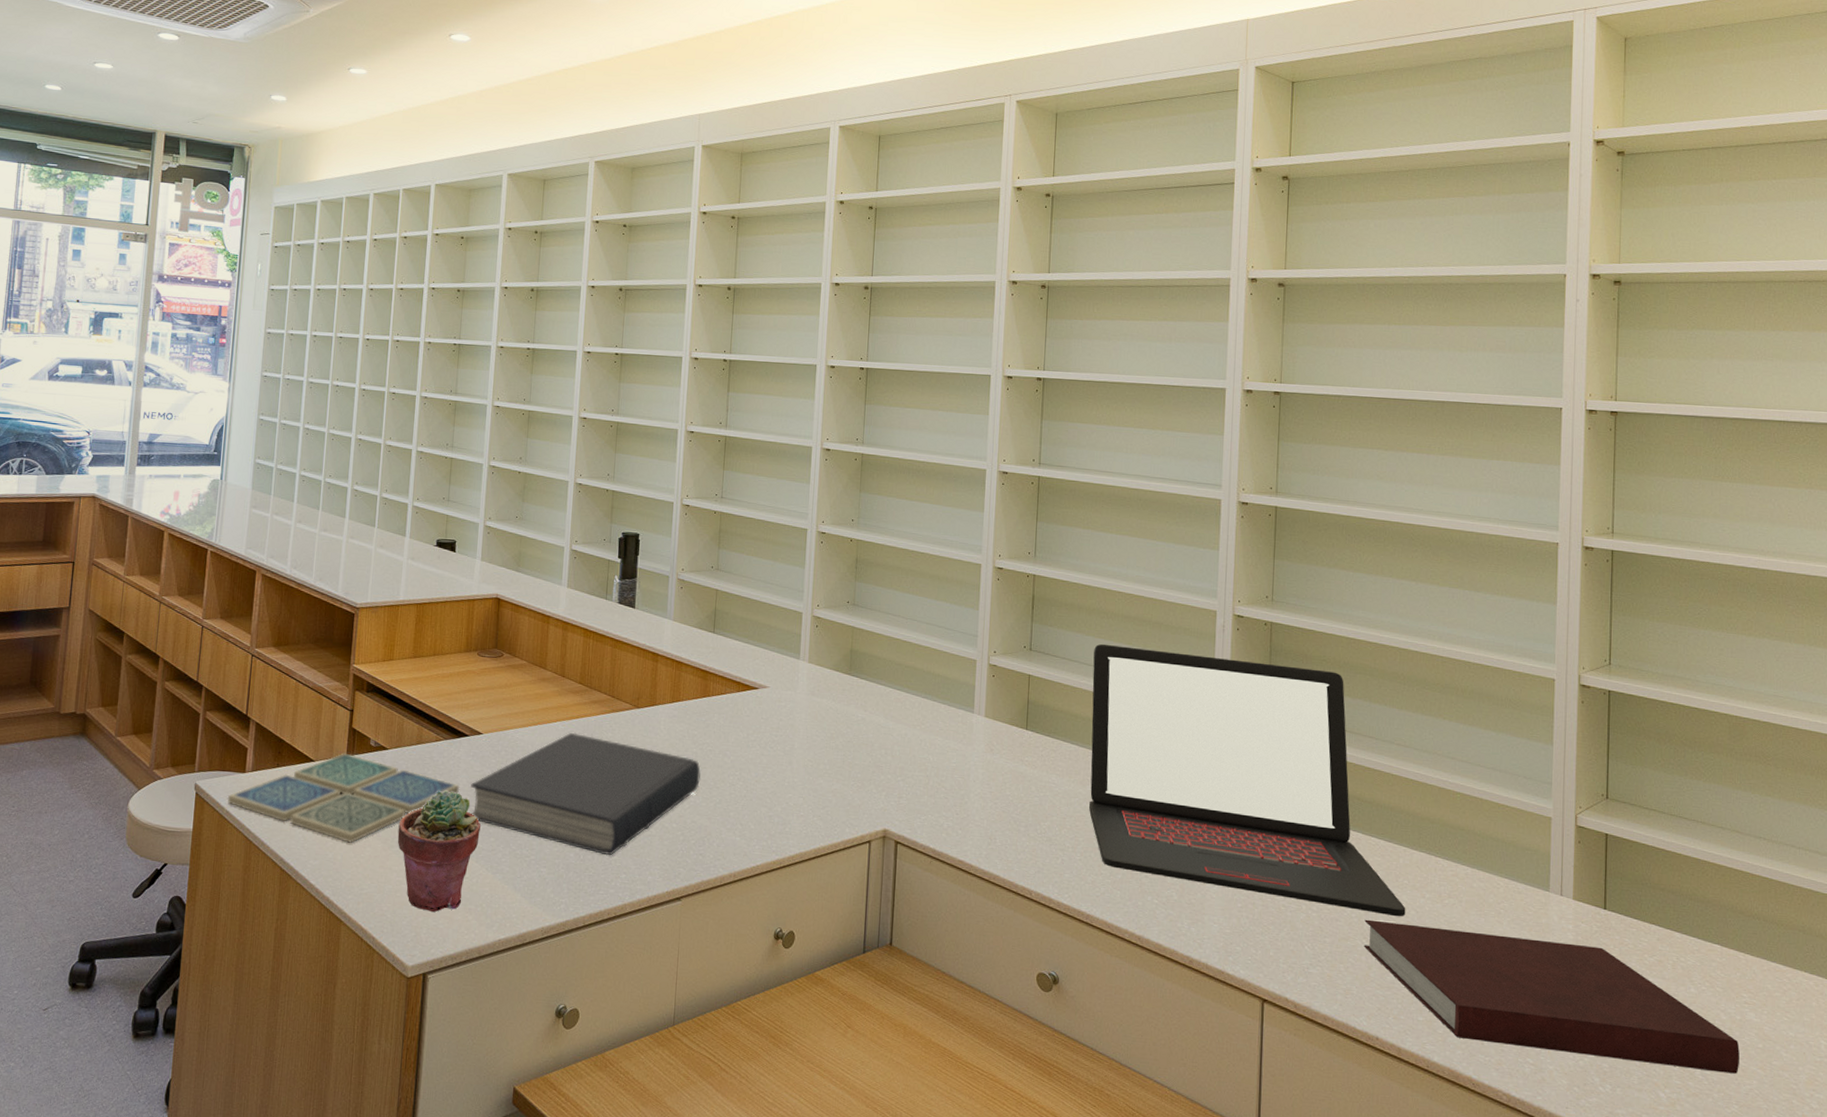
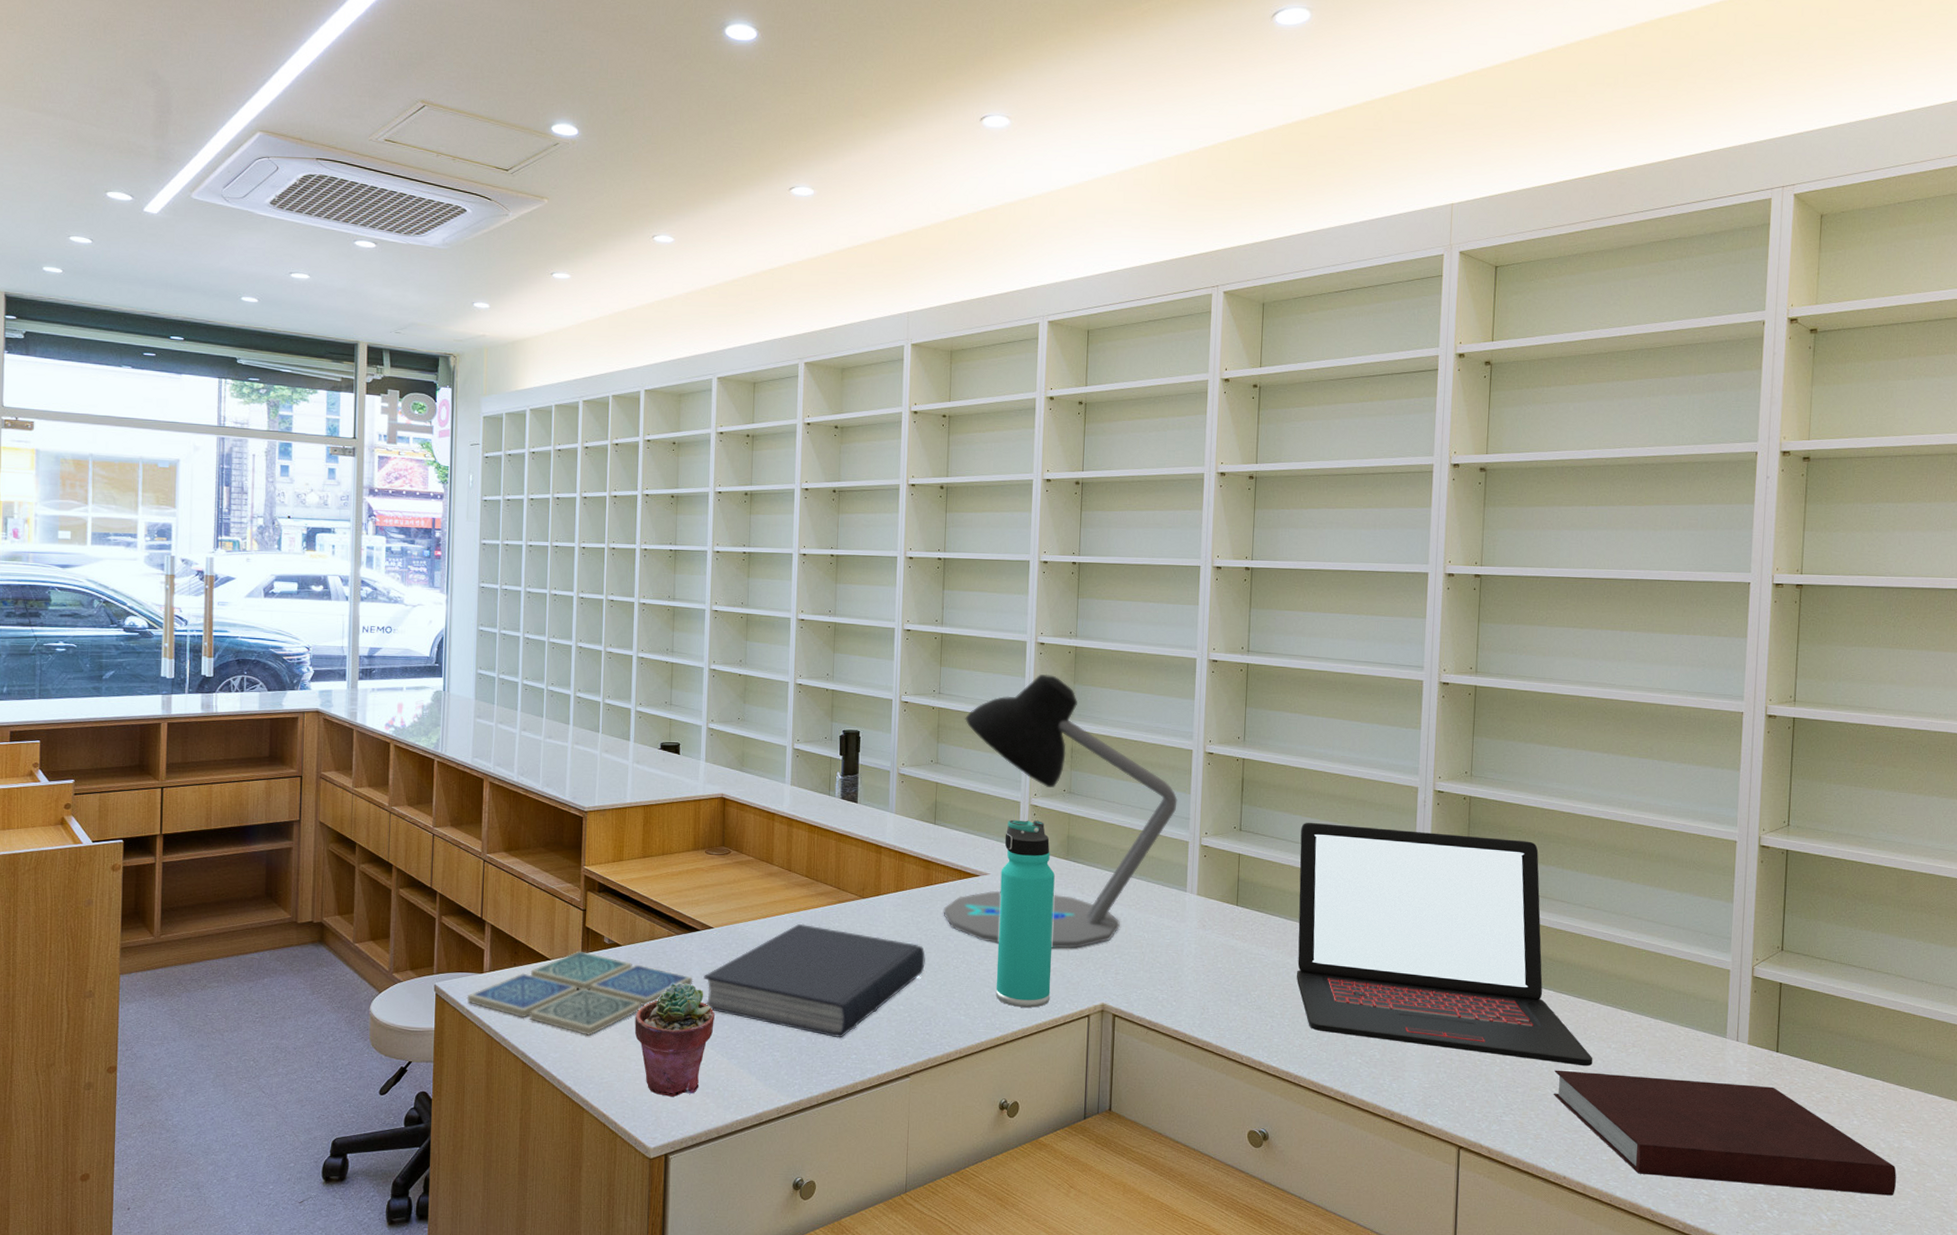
desk lamp: none [720,481,965,769] -> present [943,674,1178,949]
thermos bottle: none [772,631,837,831] -> present [995,819,1055,1008]

